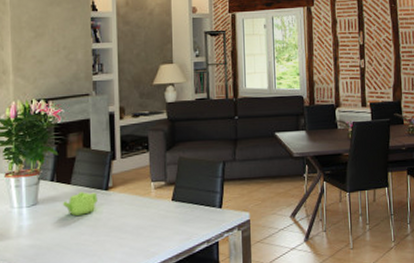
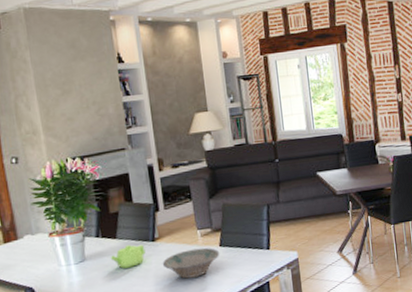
bowl: none [113,200,172,232] -> present [162,247,220,279]

